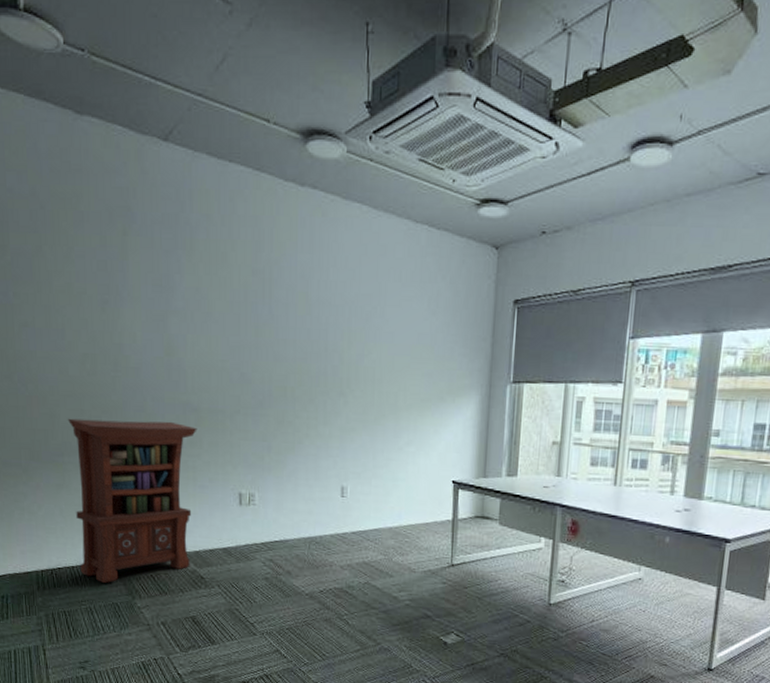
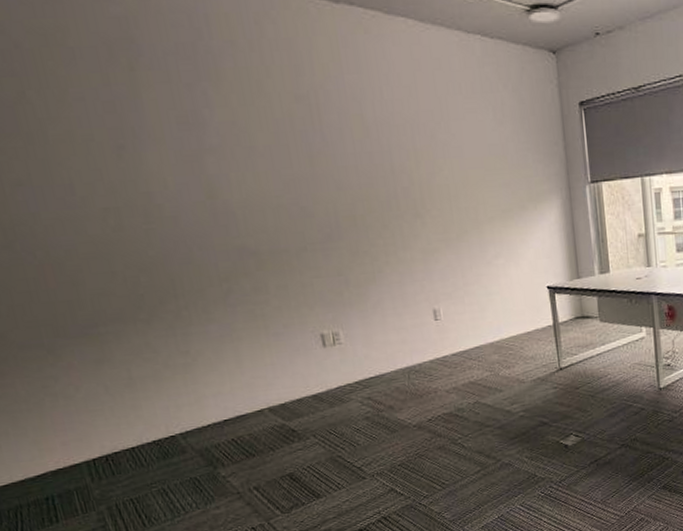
lectern: present [67,418,197,583] -> none [95,269,277,459]

